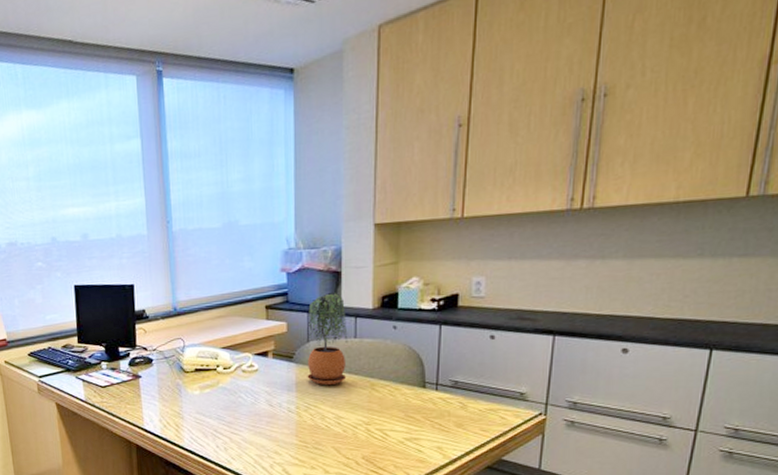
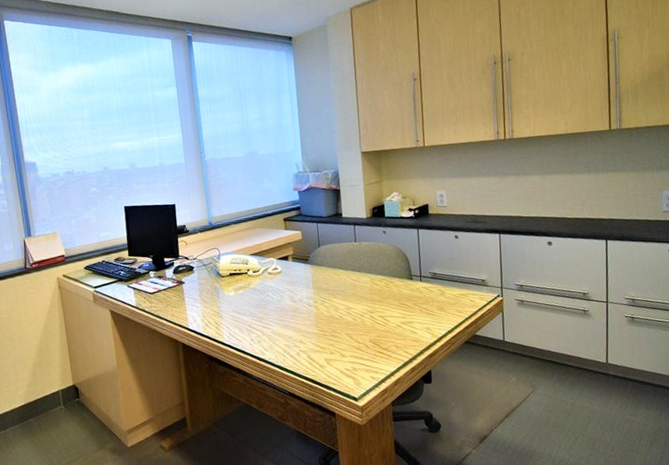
potted plant: present [307,293,348,386] -> none [317,206,351,282]

